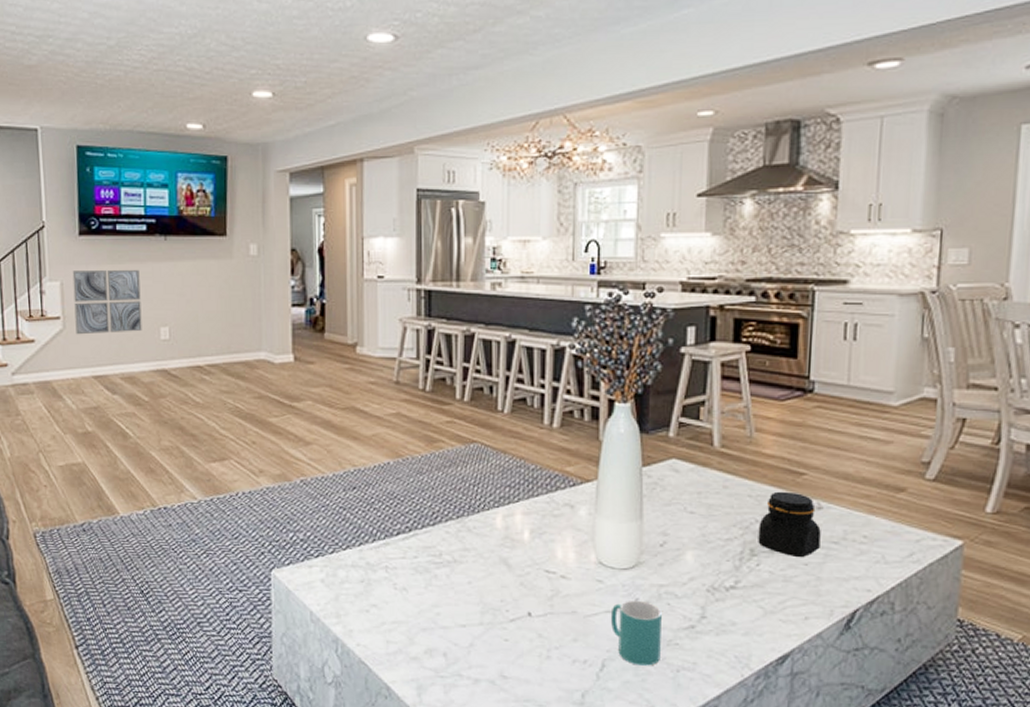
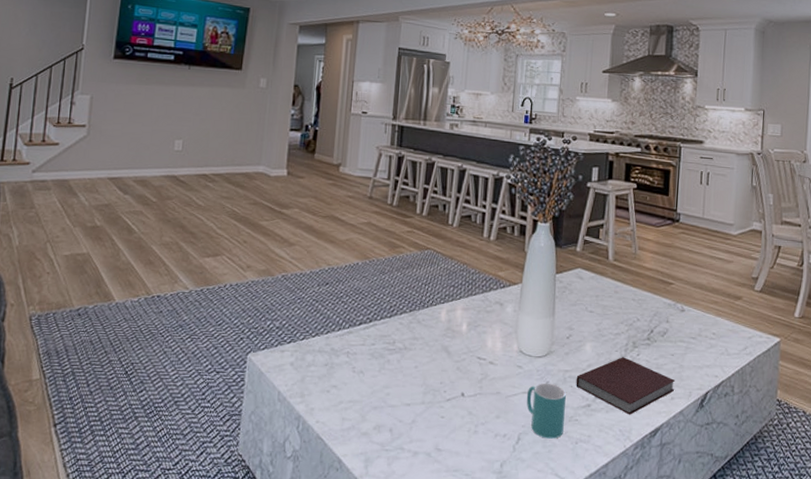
wall art: present [72,270,142,335] -> none [98,87,163,143]
notebook: none [674,568,811,638] -> present [576,357,676,415]
jar: present [758,491,821,558] -> none [638,296,683,350]

